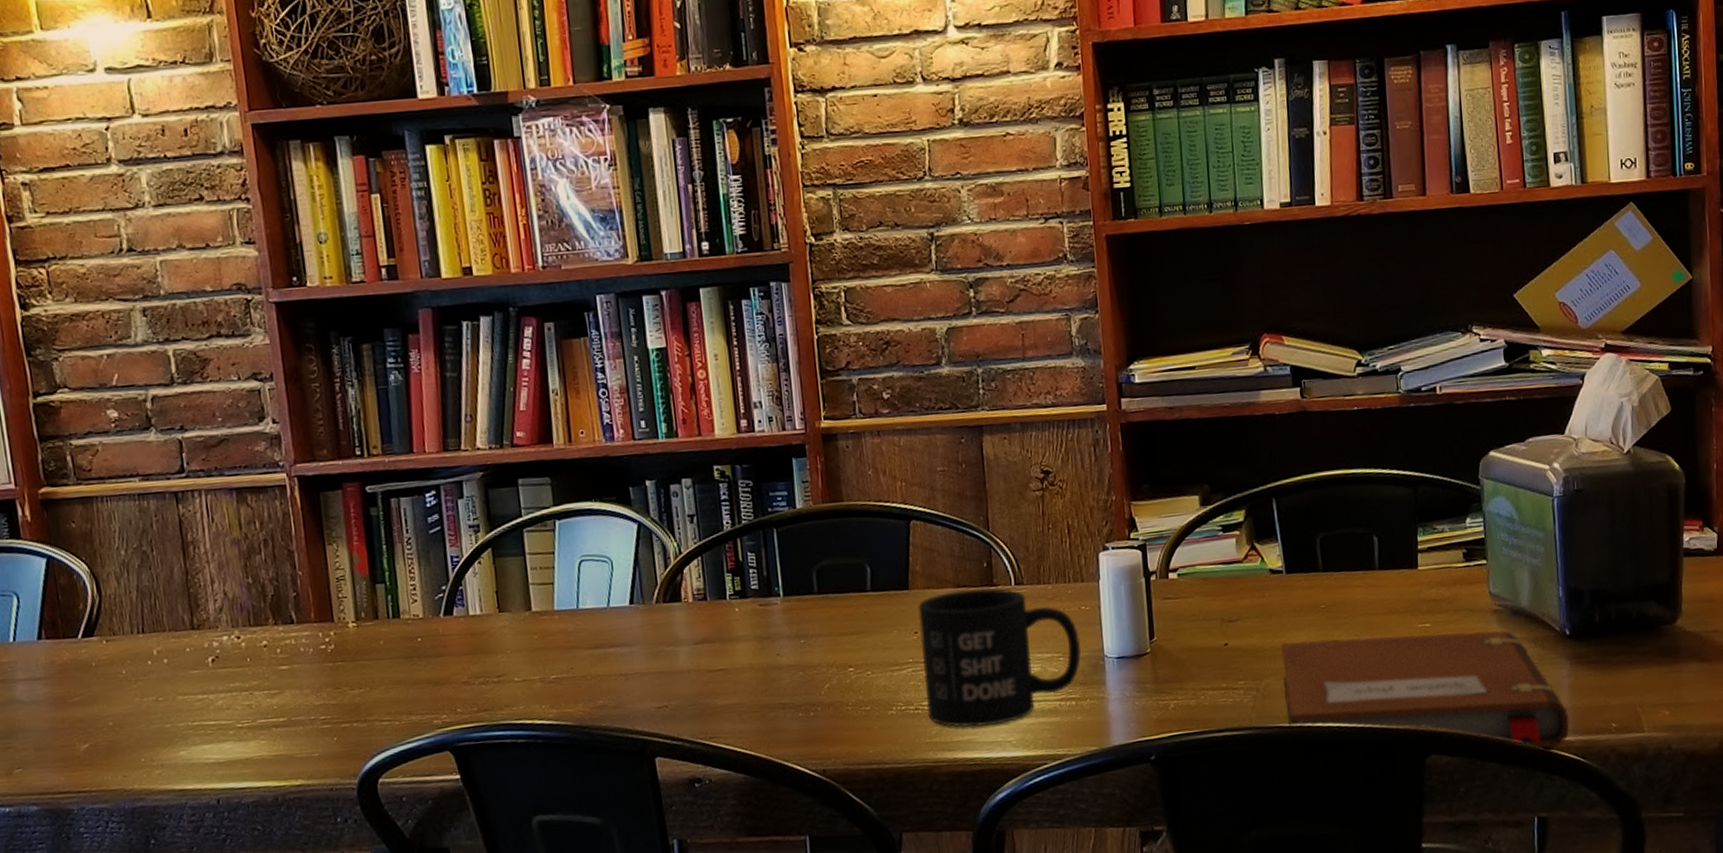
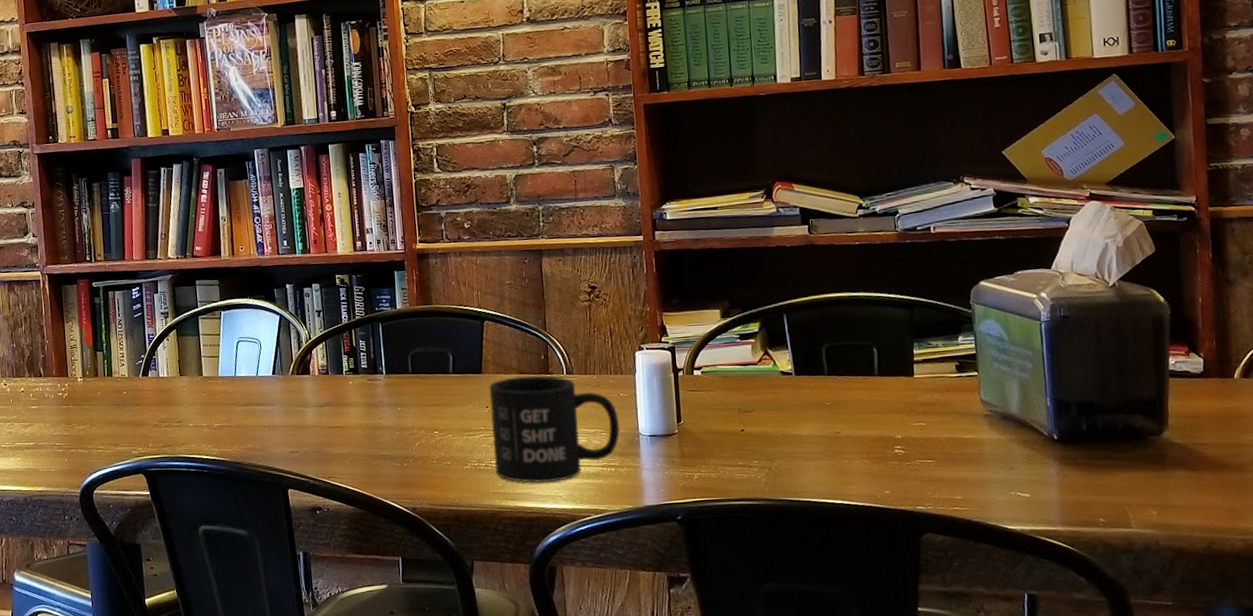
notebook: present [1280,630,1570,749] -> none [790,430,1059,536]

